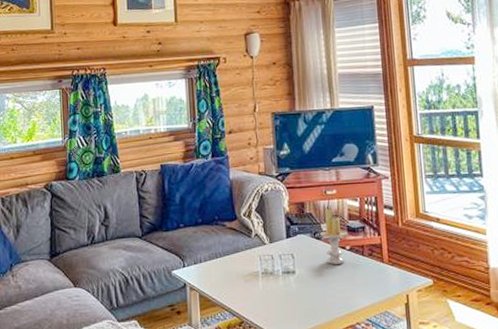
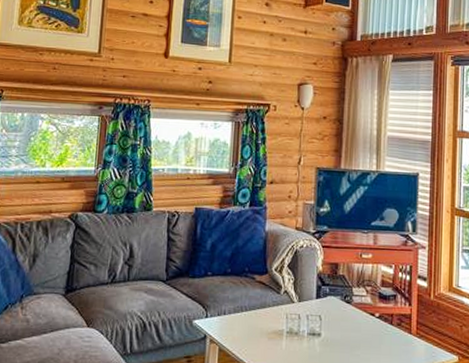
candle: present [320,209,348,264] -> none [351,273,379,331]

